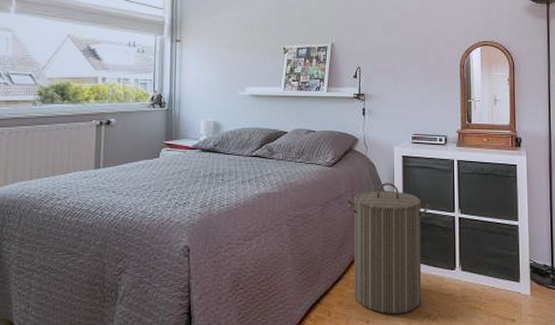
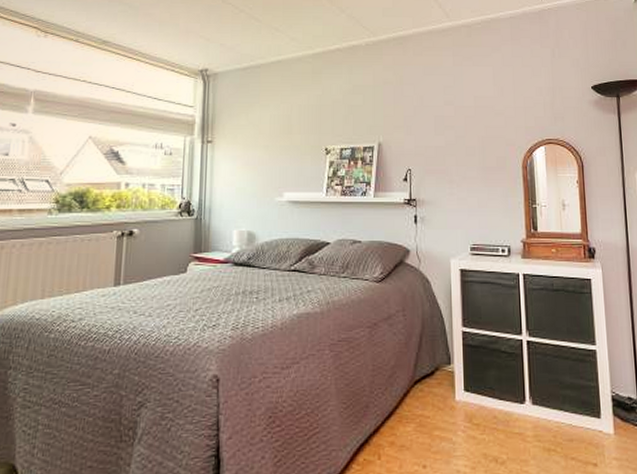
laundry hamper: present [346,183,429,314] -> none [397,301,493,457]

